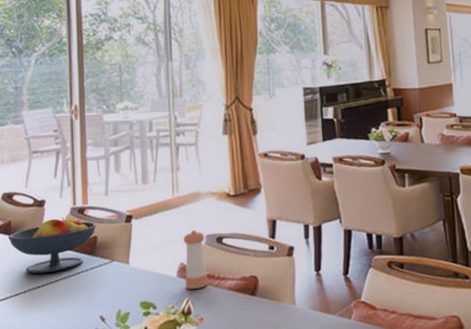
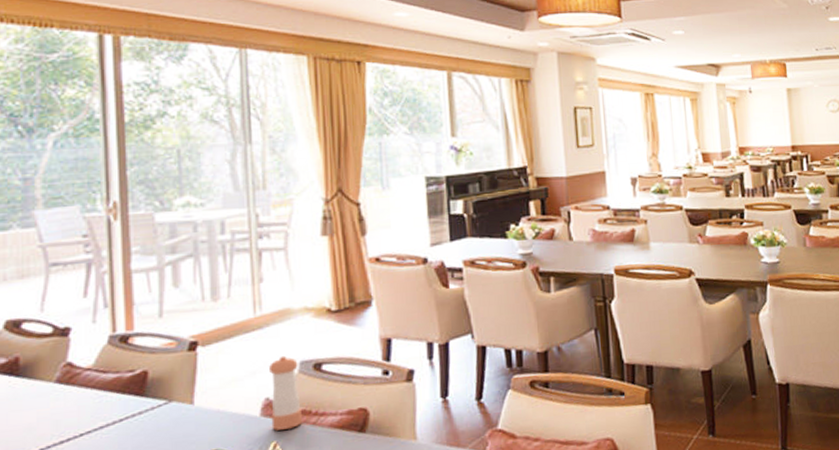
fruit bowl: present [7,217,97,274] -> none [14,348,147,425]

